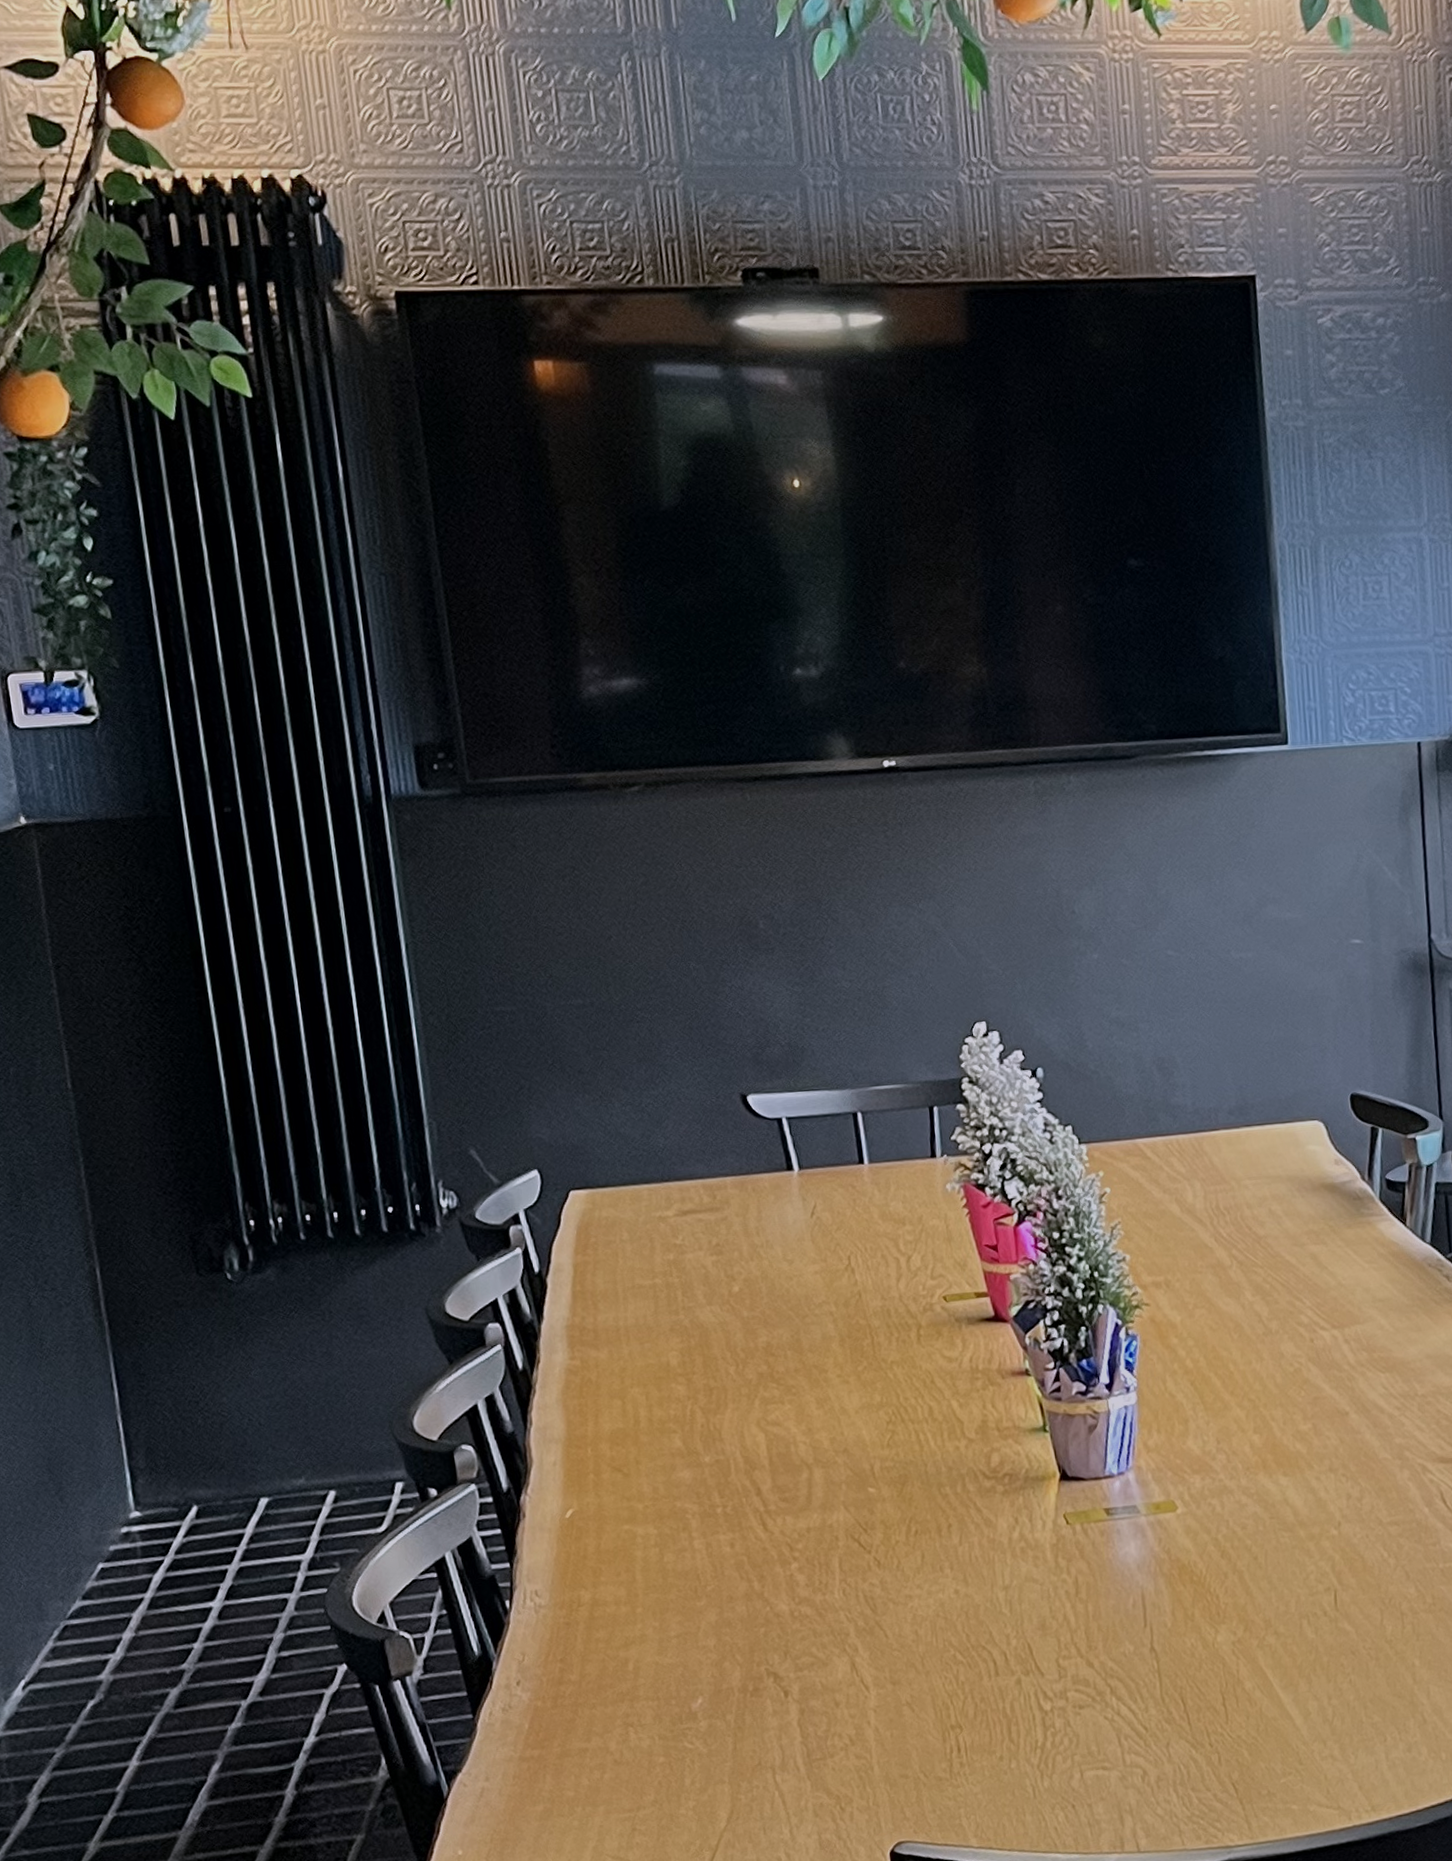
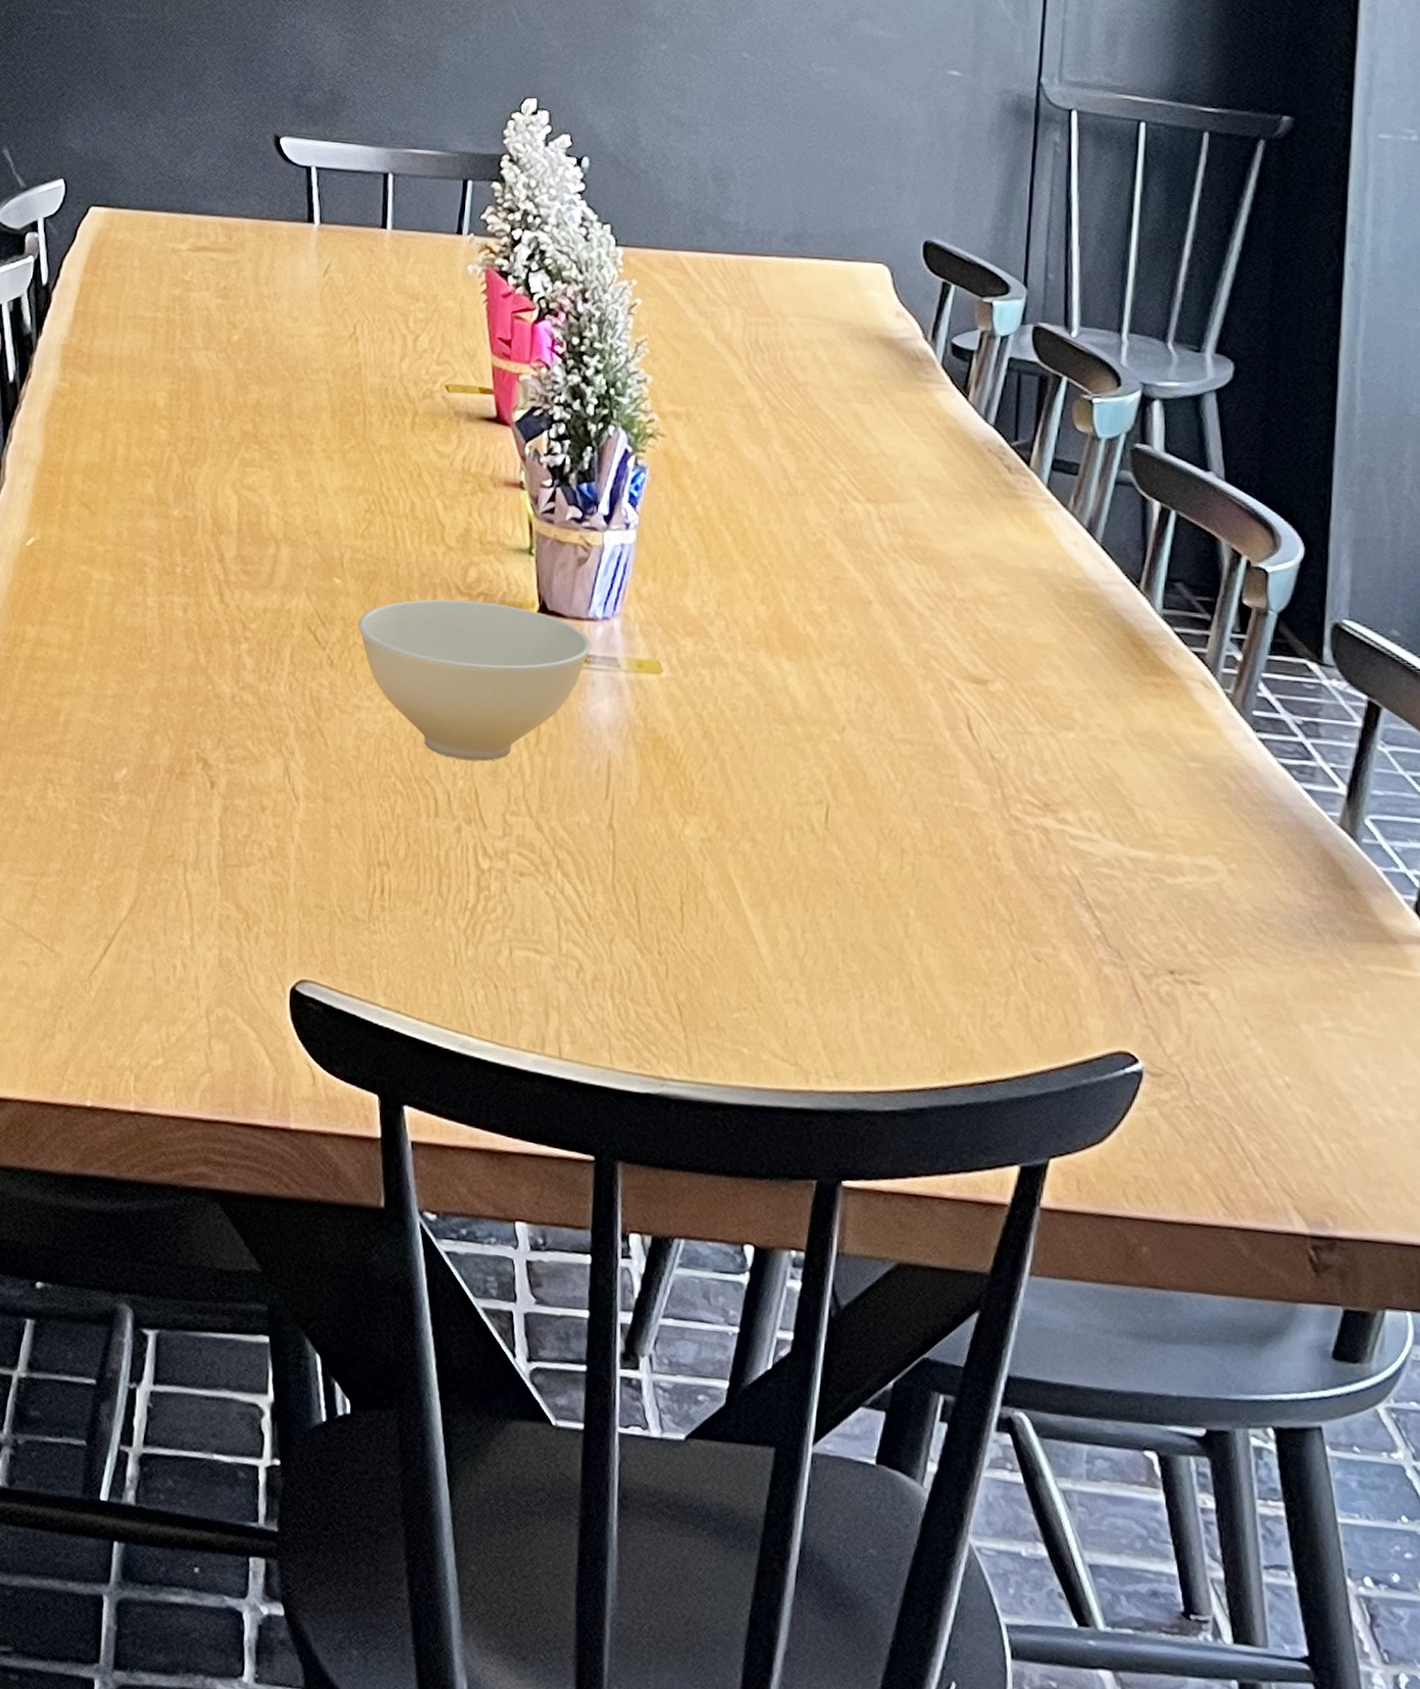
bowl: none [897,1479,1112,1623] -> present [358,599,591,761]

